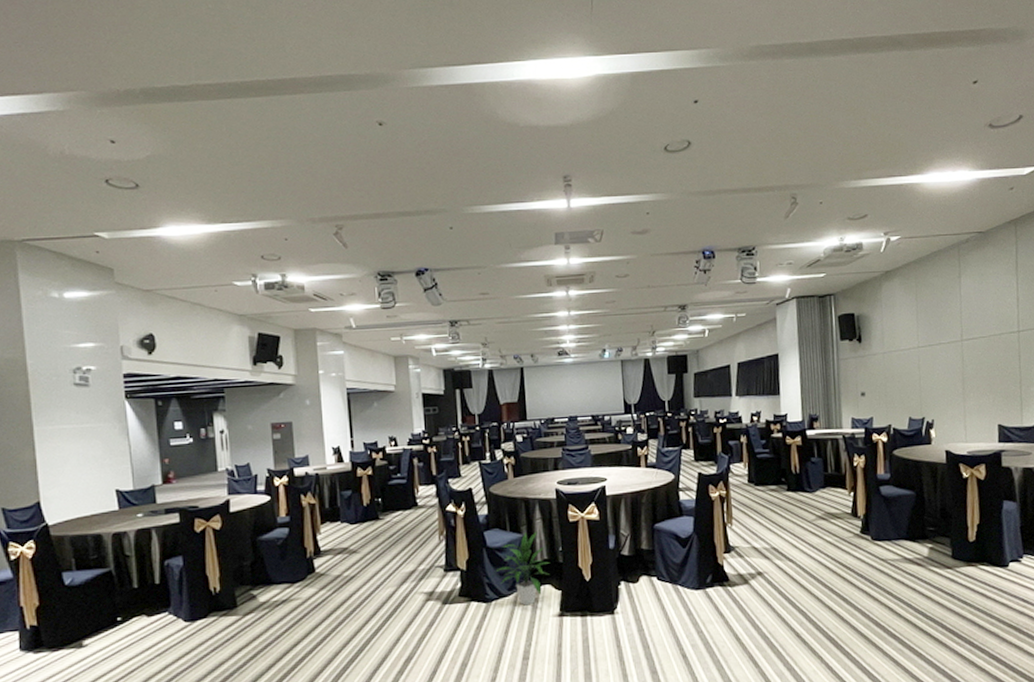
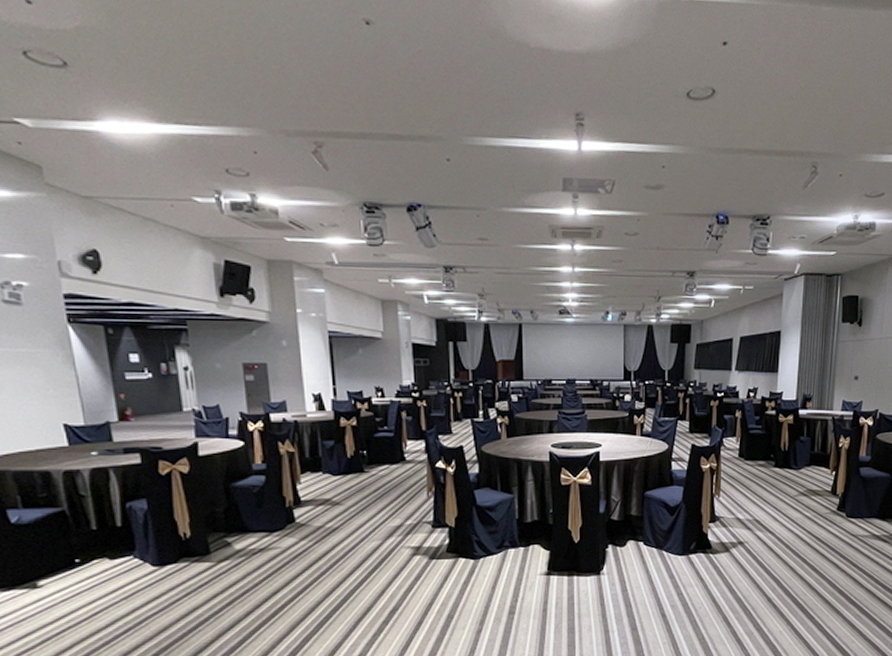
indoor plant: present [497,531,550,606] -> none [486,493,540,564]

